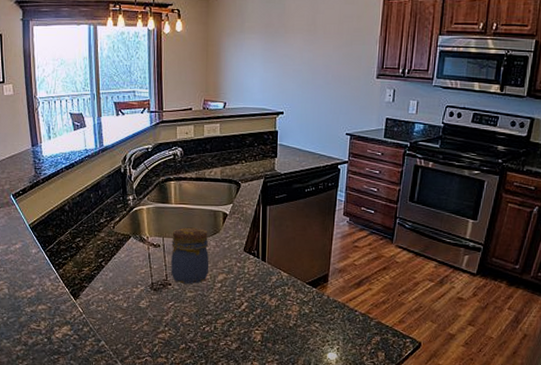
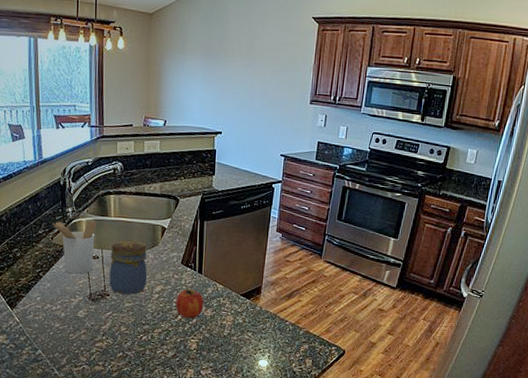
utensil holder: none [114,208,157,264] -> present [52,220,97,275]
fruit: none [239,277,268,309] -> present [176,289,204,319]

